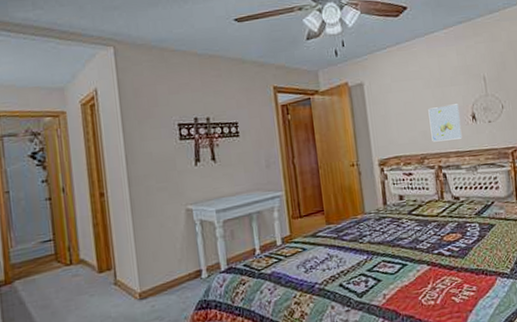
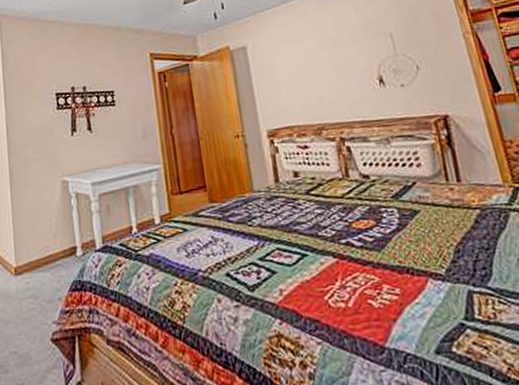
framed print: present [428,104,463,142] -> none [323,66,369,110]

